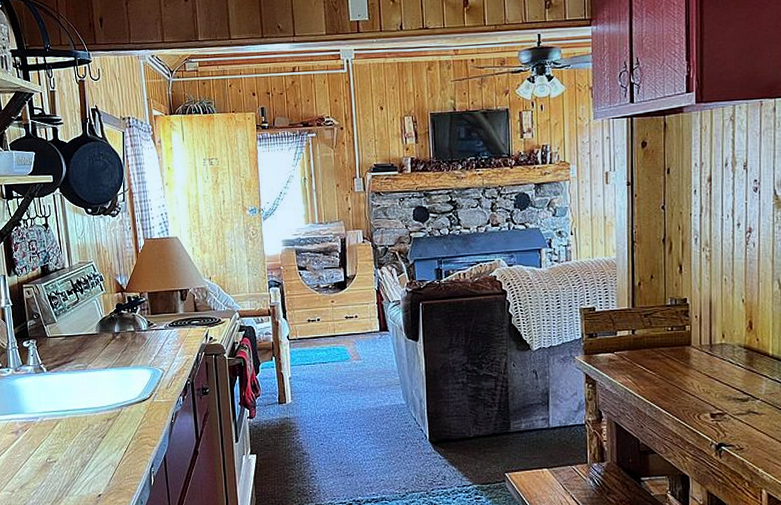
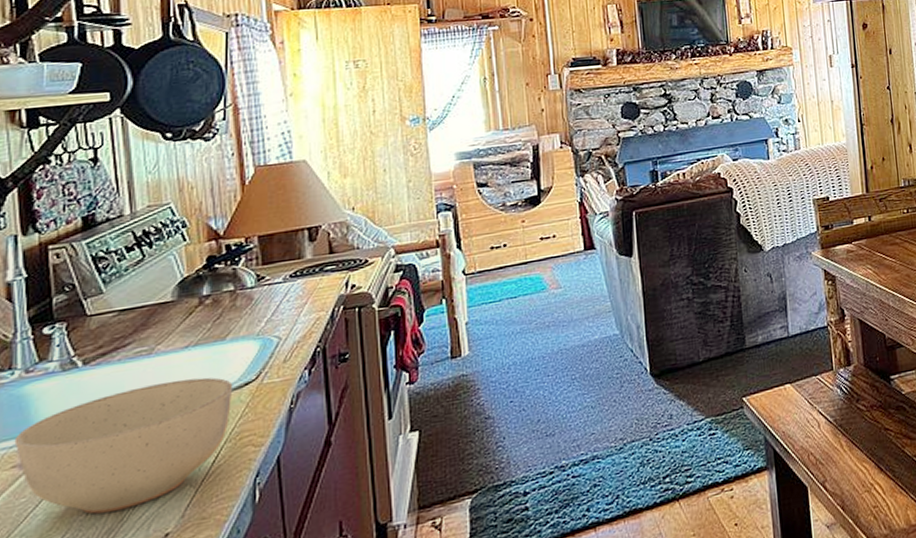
bowl: none [12,390,136,473] -> present [14,377,233,515]

